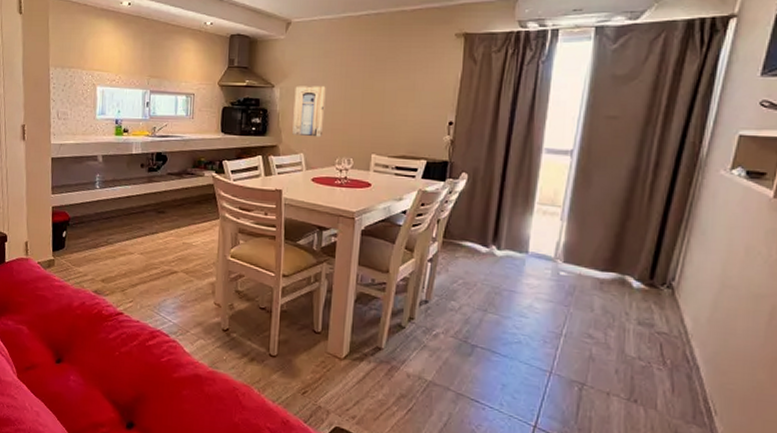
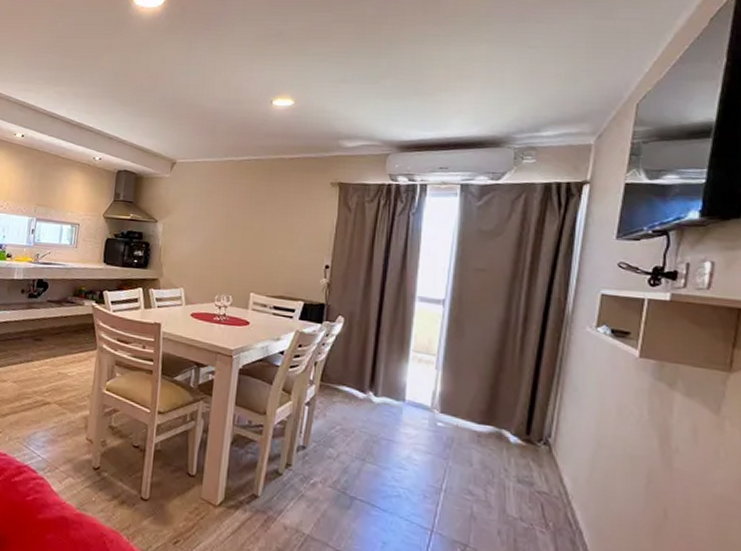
wall art: present [292,86,326,138] -> none [173,222,207,274]

